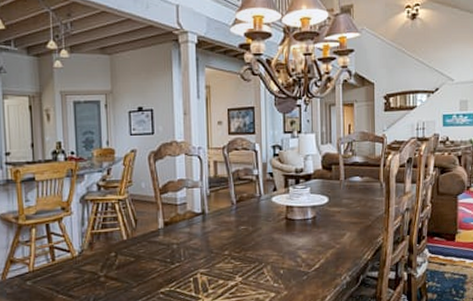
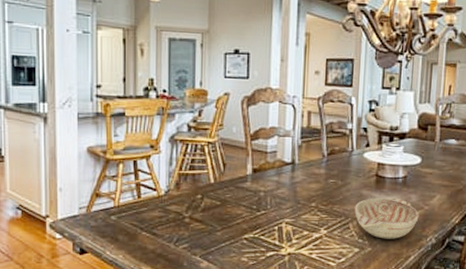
decorative bowl: none [267,239,332,281] -> present [354,198,419,239]

